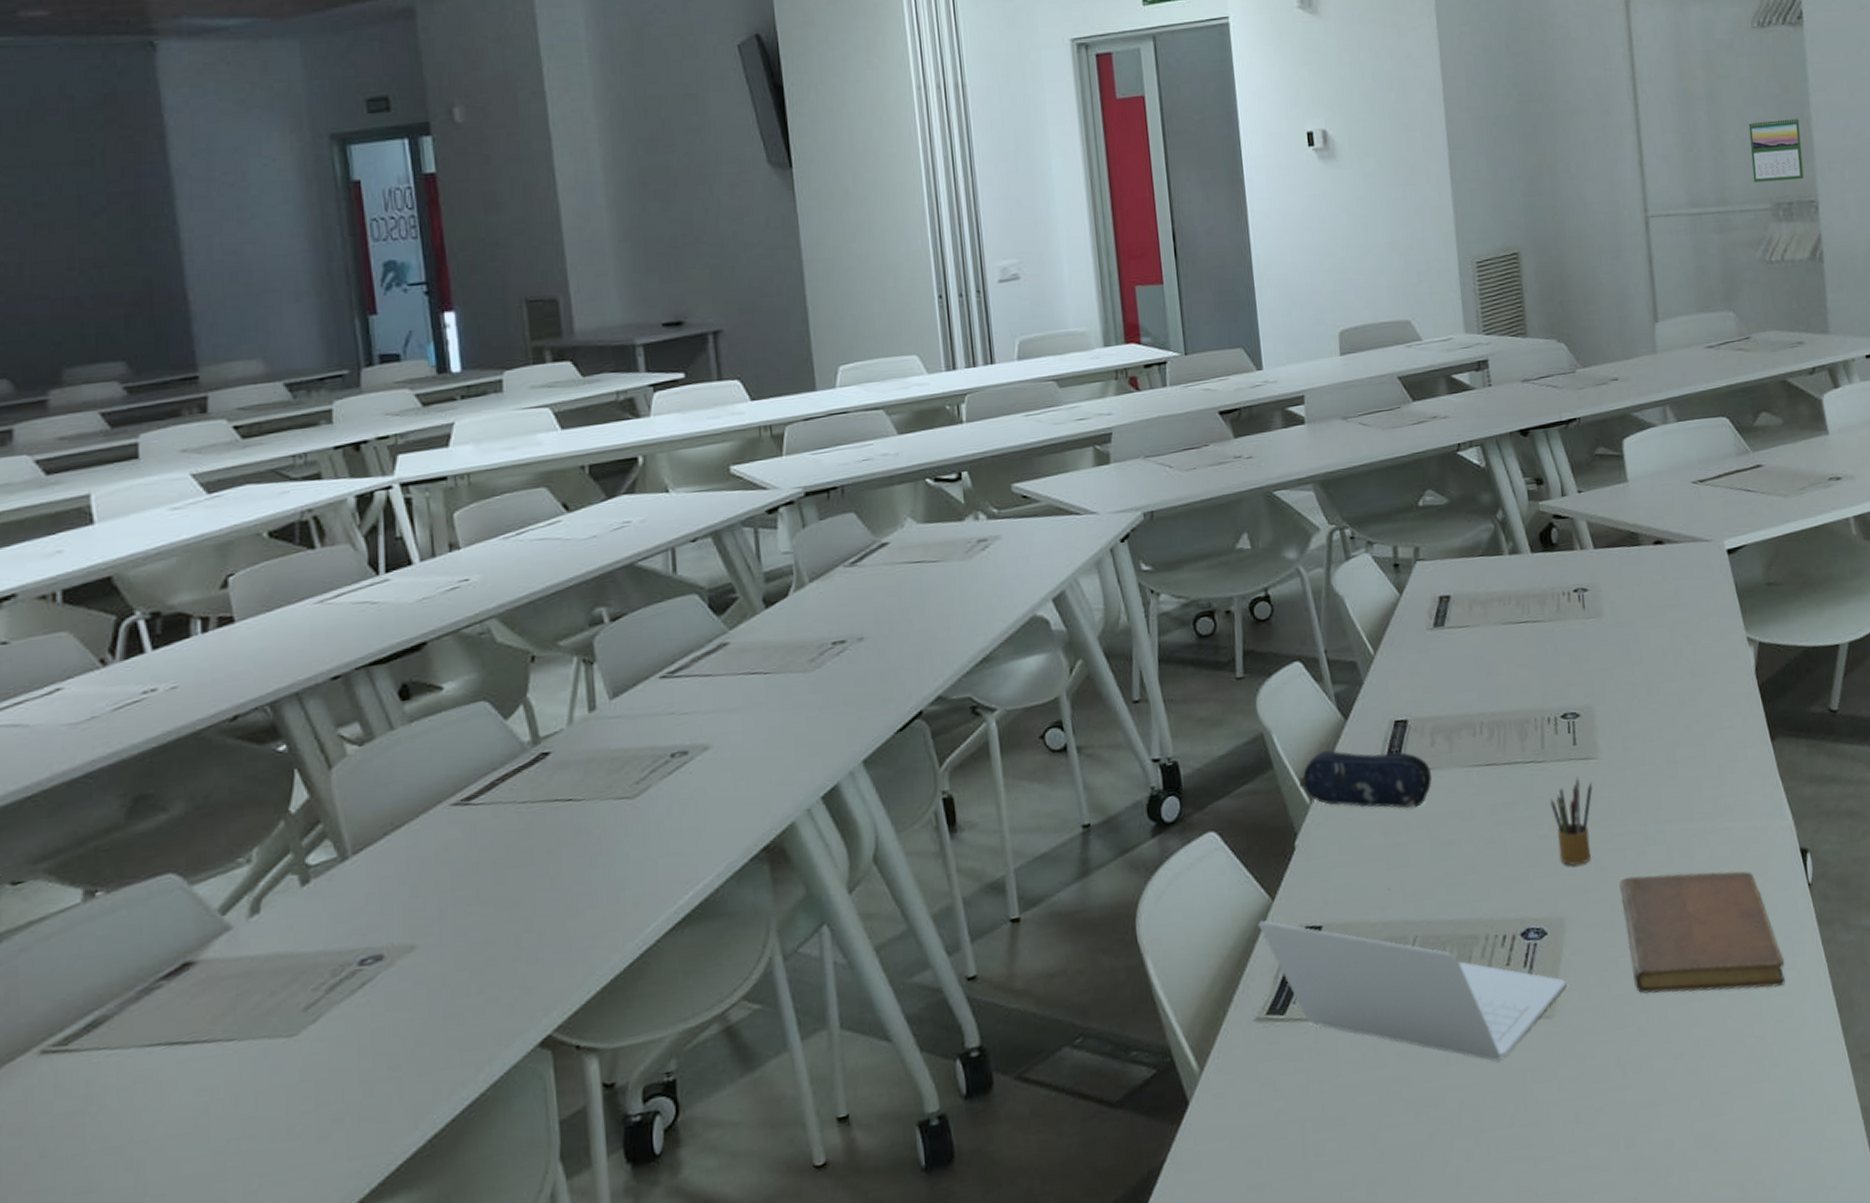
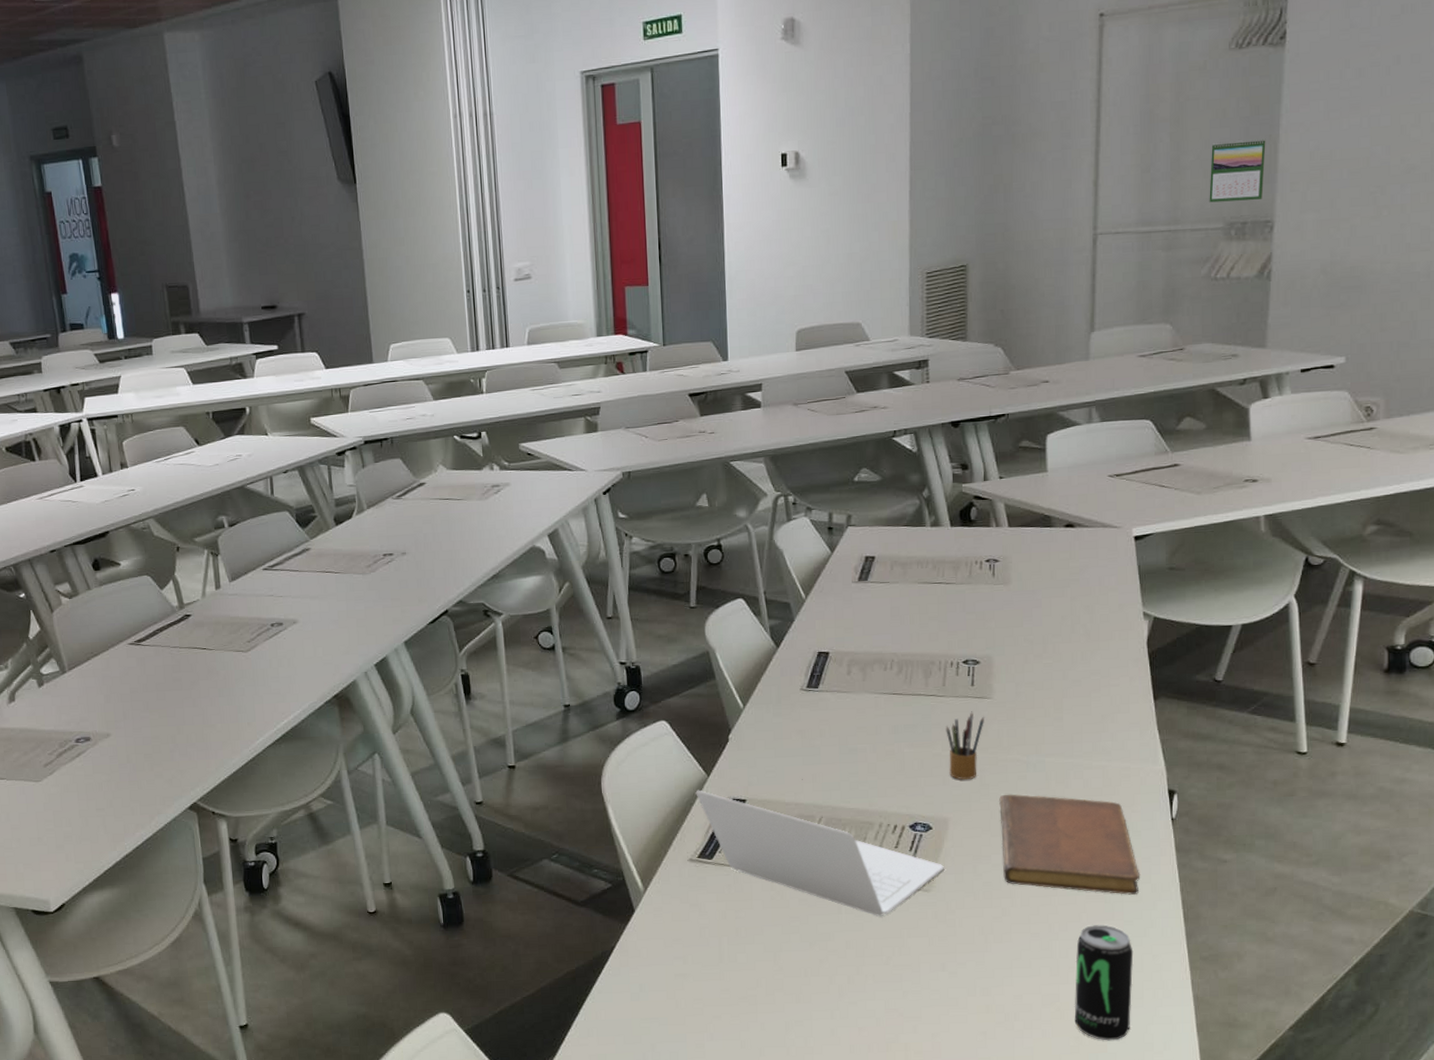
pencil case: present [1299,750,1433,809] -> none [736,669,846,721]
beverage can: none [1726,1030,1798,1185] -> present [1074,925,1134,1041]

